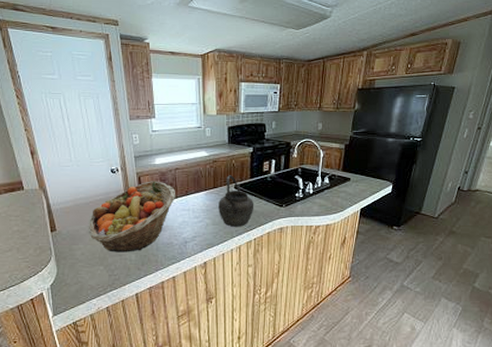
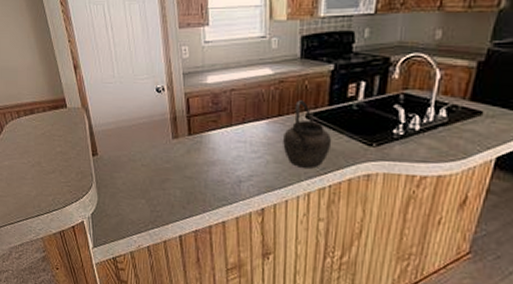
fruit basket: present [89,181,176,253] -> none [131,103,231,187]

